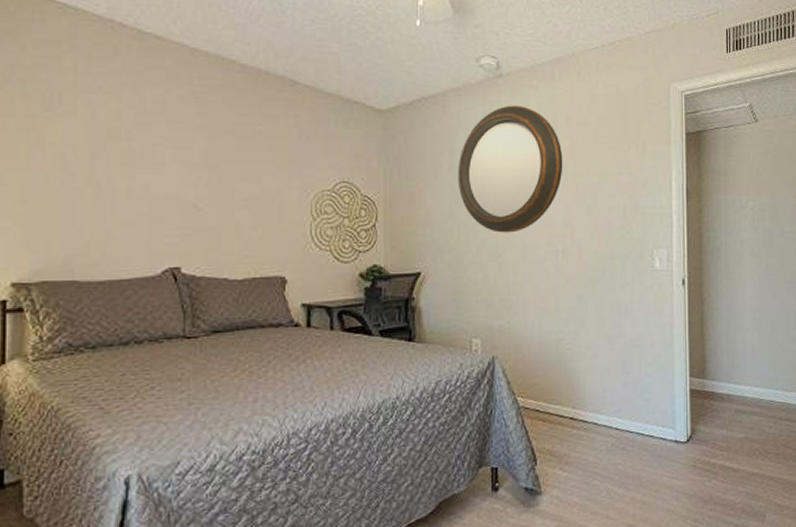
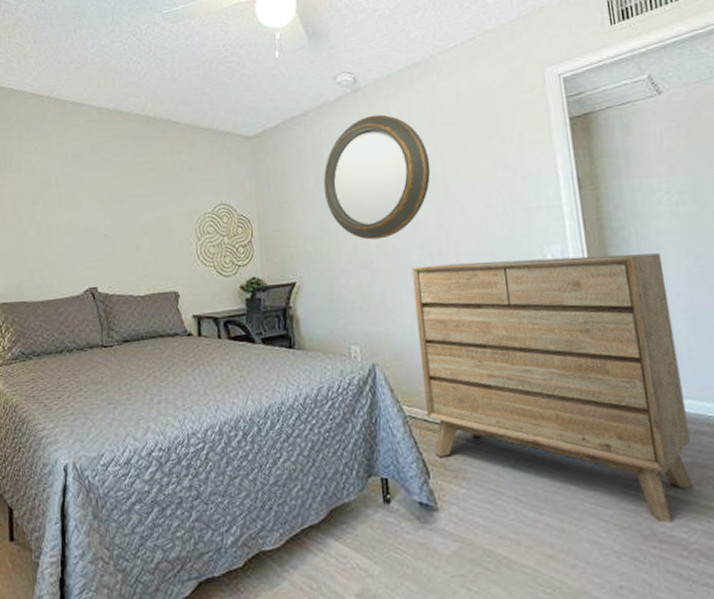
dresser: none [537,261,746,489] -> present [411,253,693,523]

